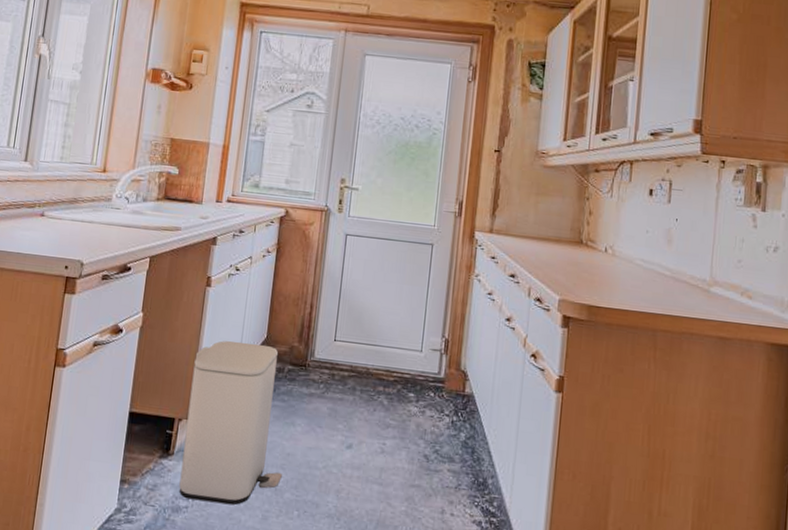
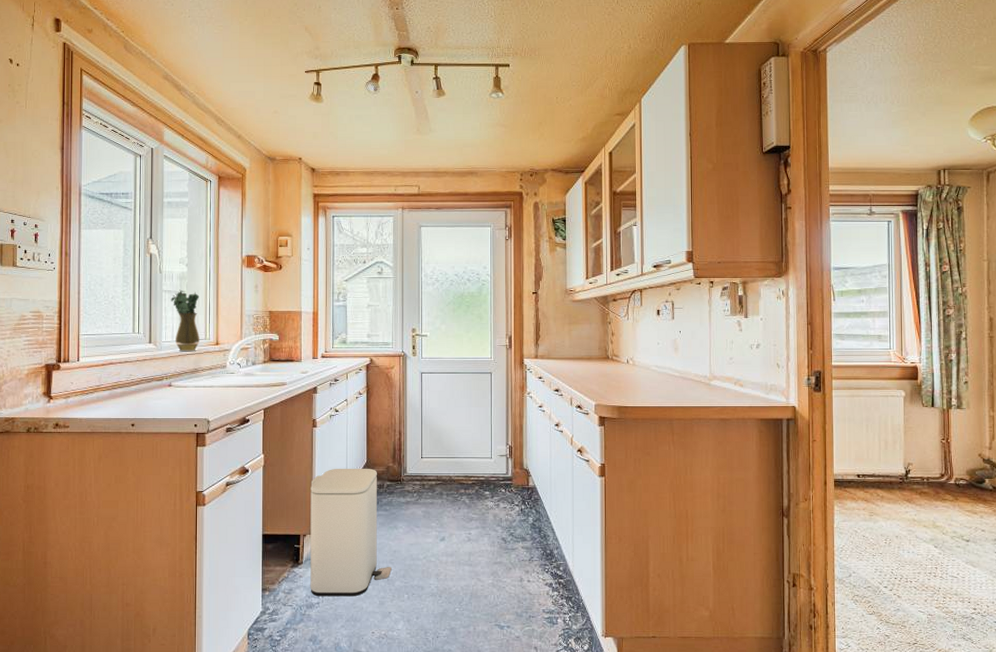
vase: none [55,100,91,177] -> present [171,289,200,352]

